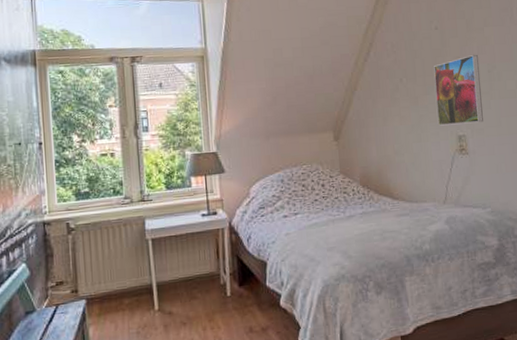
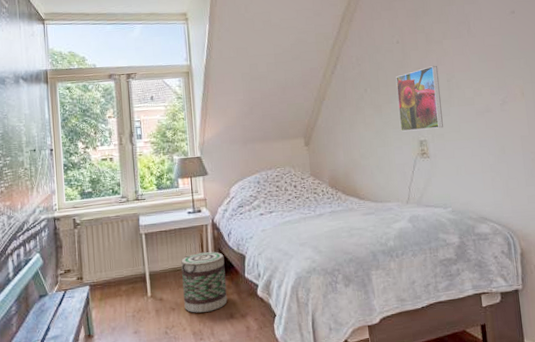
basket: none [193,258,246,328] -> present [181,252,228,313]

